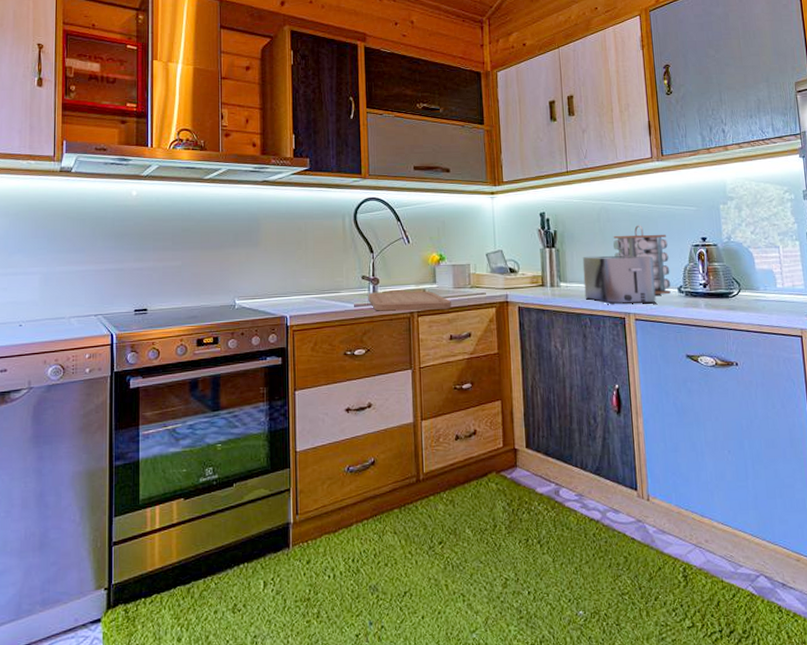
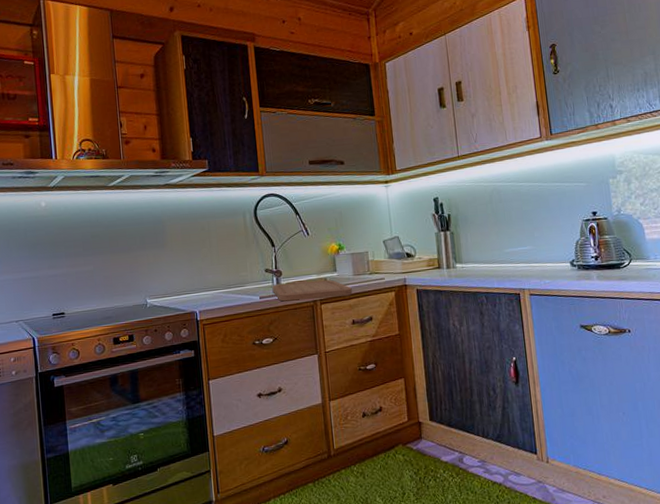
toaster: present [582,255,656,305] -> none [476,233,550,283]
spice rack: present [613,225,671,295] -> none [505,204,564,270]

